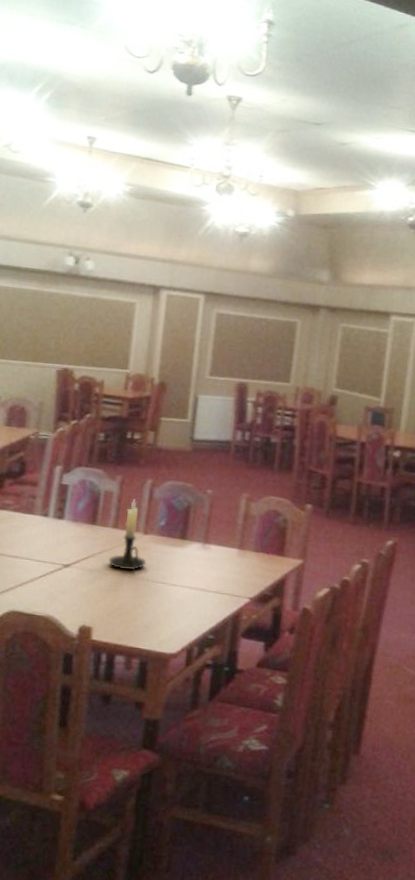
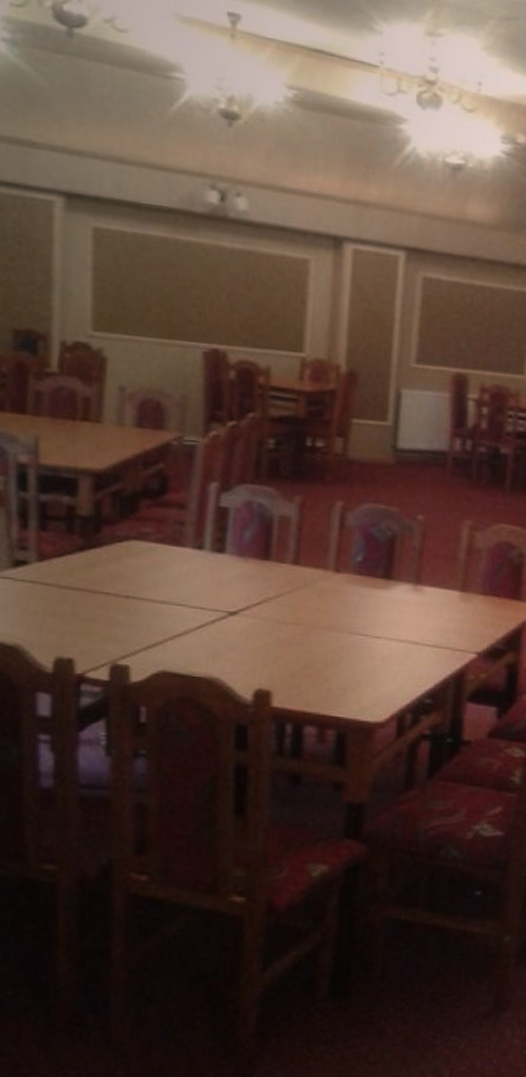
candle holder: present [108,499,146,571] -> none [289,527,340,619]

